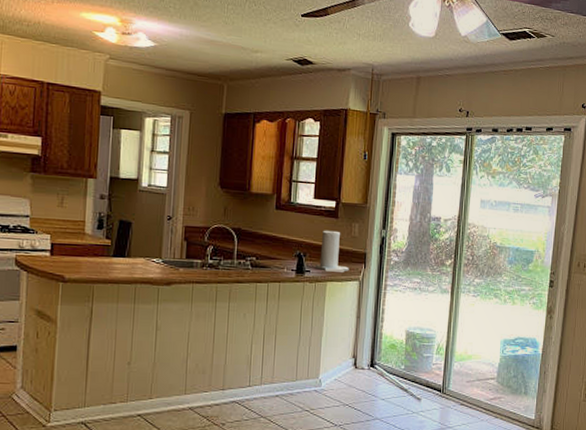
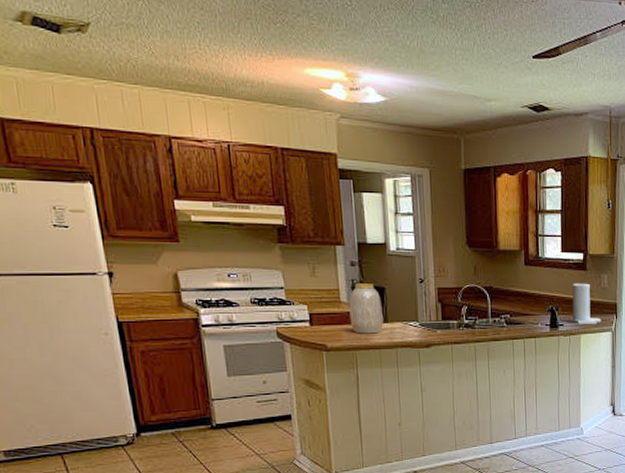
vase: none [92,217,127,268] -> present [349,284,383,334]

